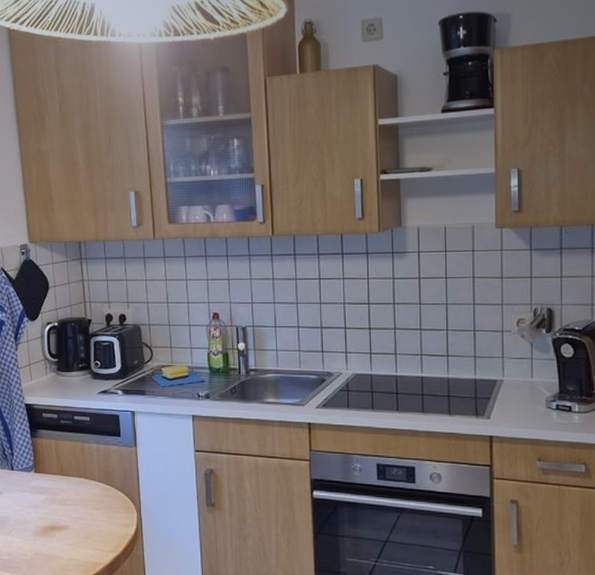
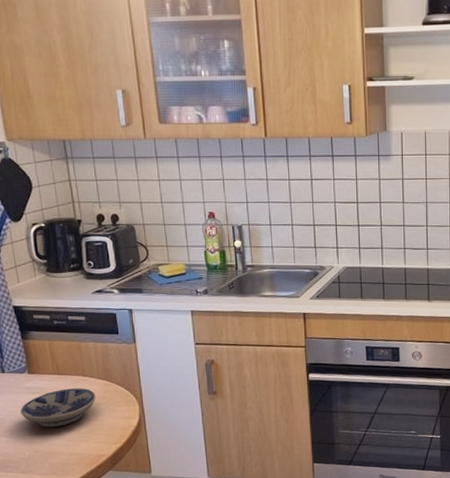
bowl: none [25,490,96,529] -> present [20,388,96,427]

